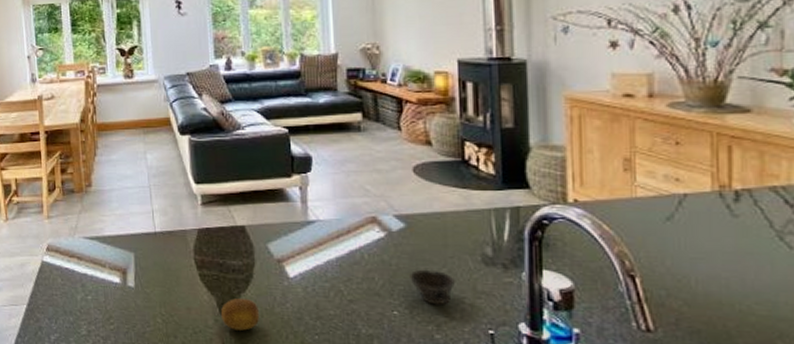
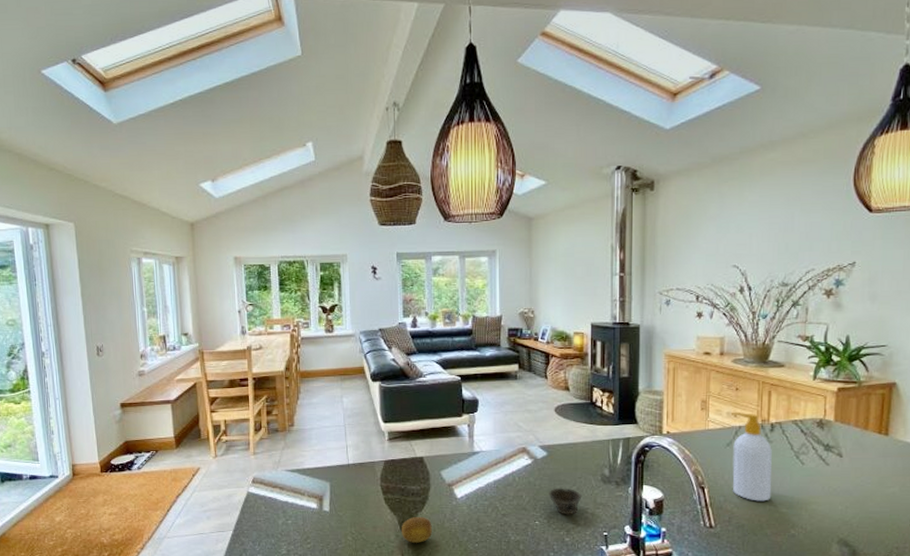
soap bottle: none [669,174,742,299] -> present [730,412,772,501]

